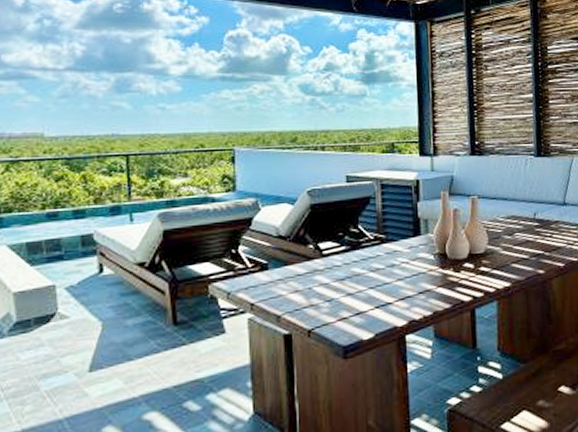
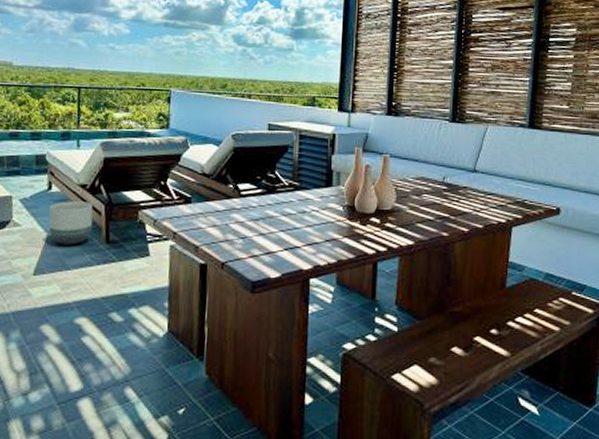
planter: none [102,281,156,333] -> present [48,201,93,245]

